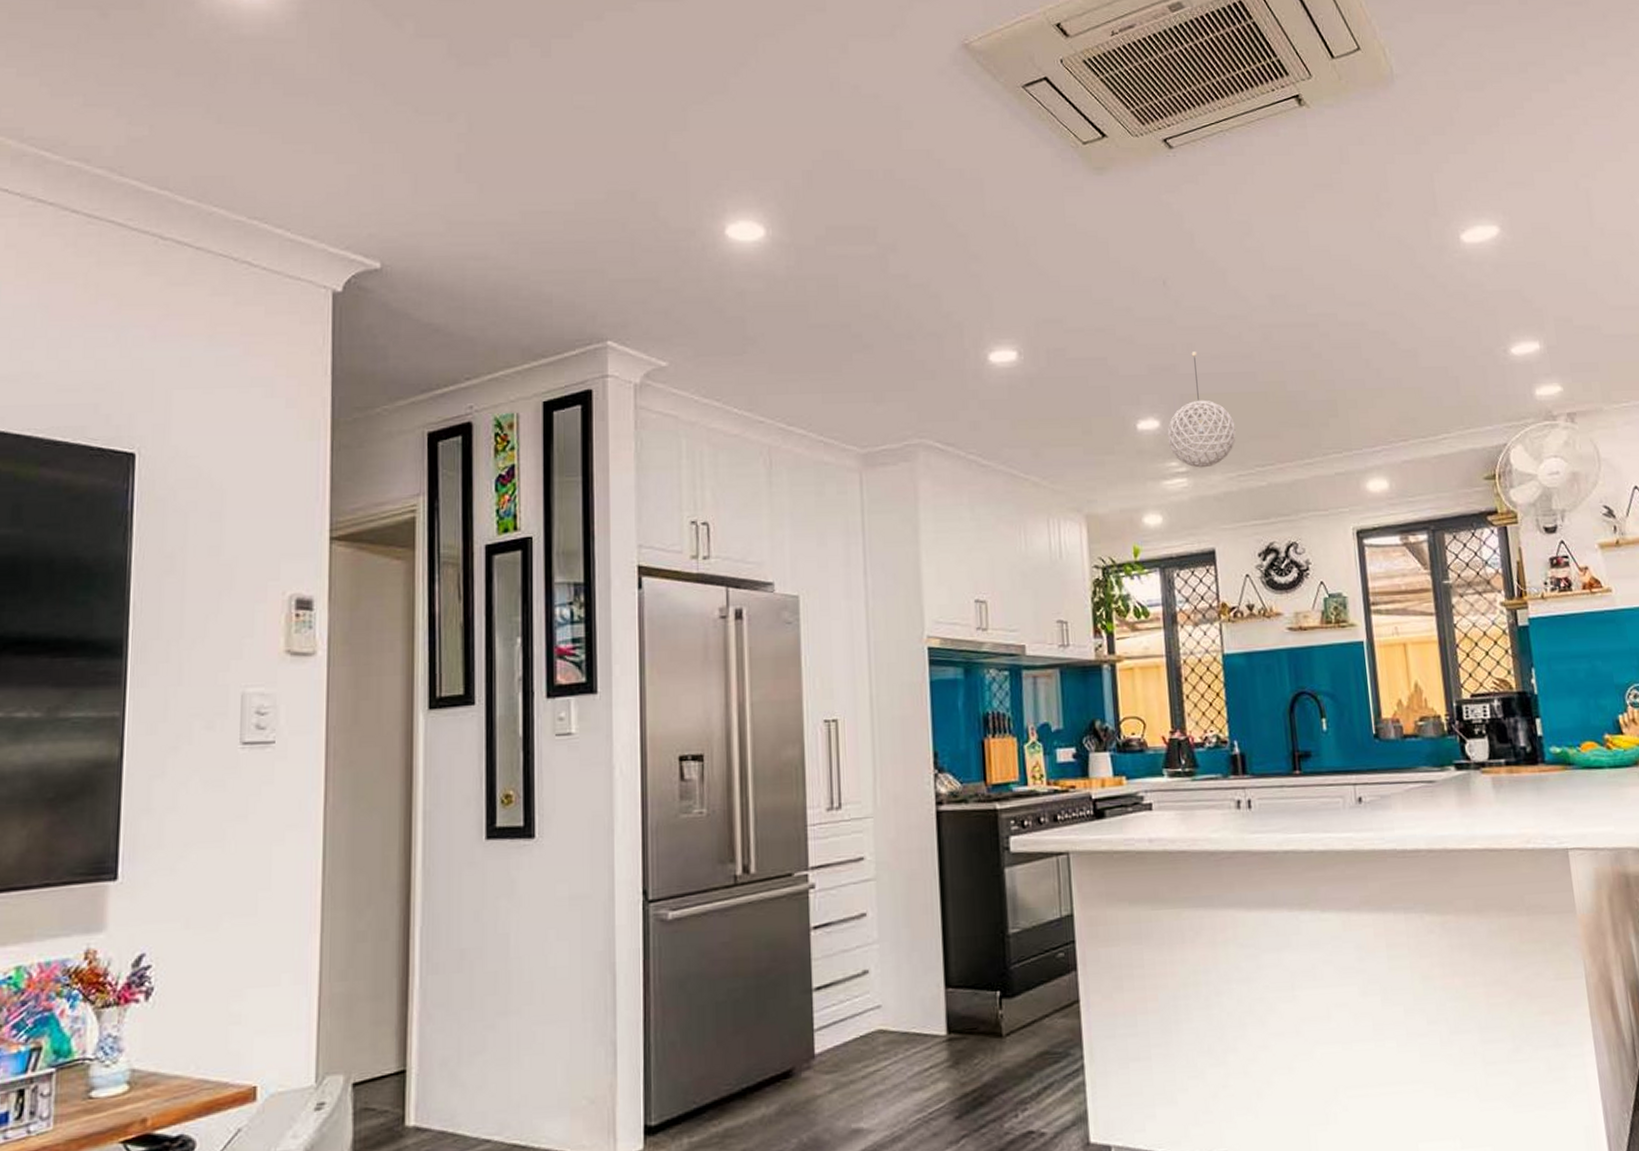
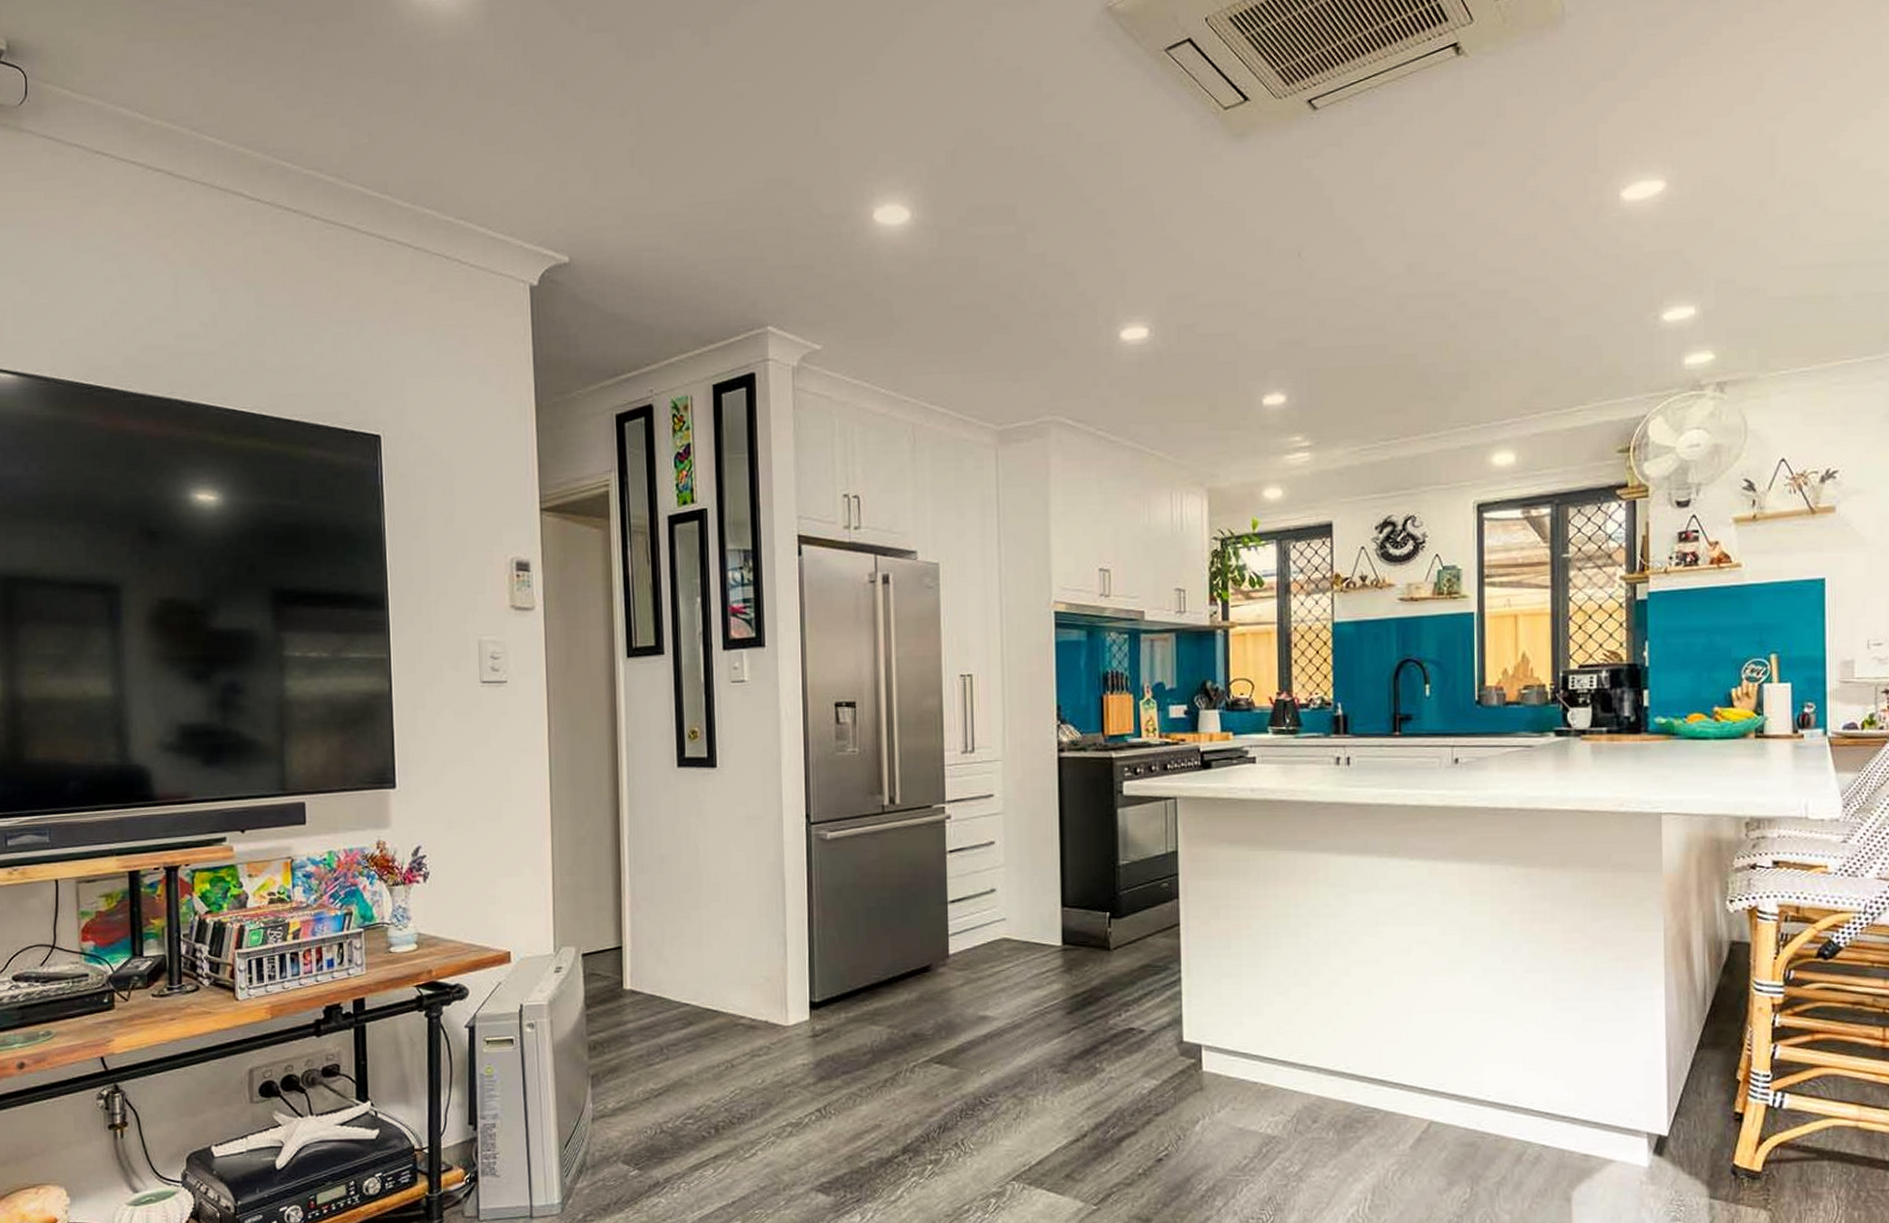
pendant light: present [1167,351,1236,468] -> none [1292,325,1362,443]

